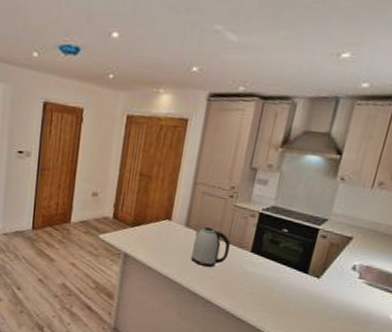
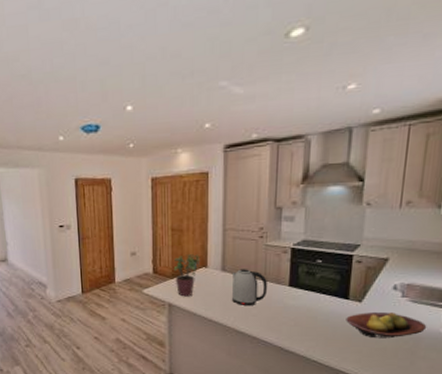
potted plant: none [135,202,166,249] -> present [173,253,201,297]
fruit bowl: none [301,289,378,319] -> present [346,313,427,339]

